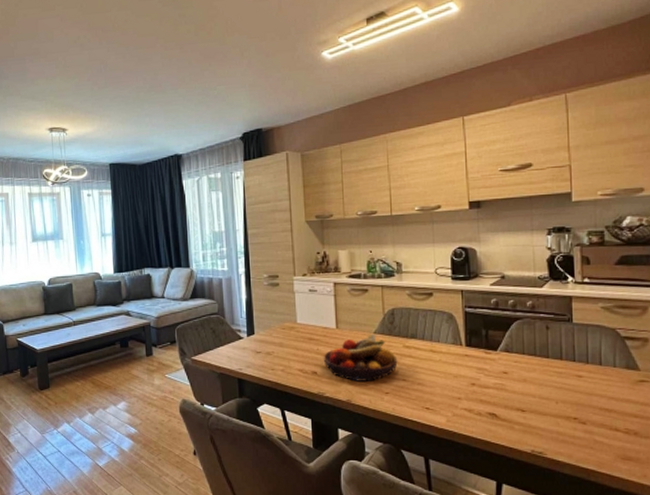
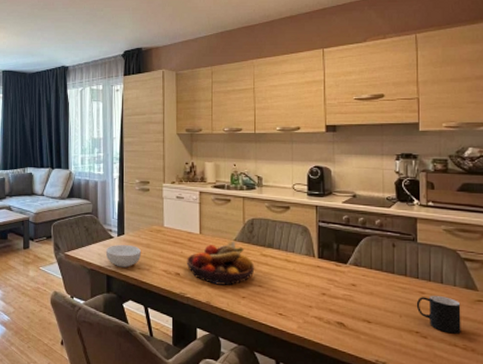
cereal bowl: none [235,344,274,370] -> present [105,244,141,268]
cup: none [573,378,622,418] -> present [416,295,461,334]

